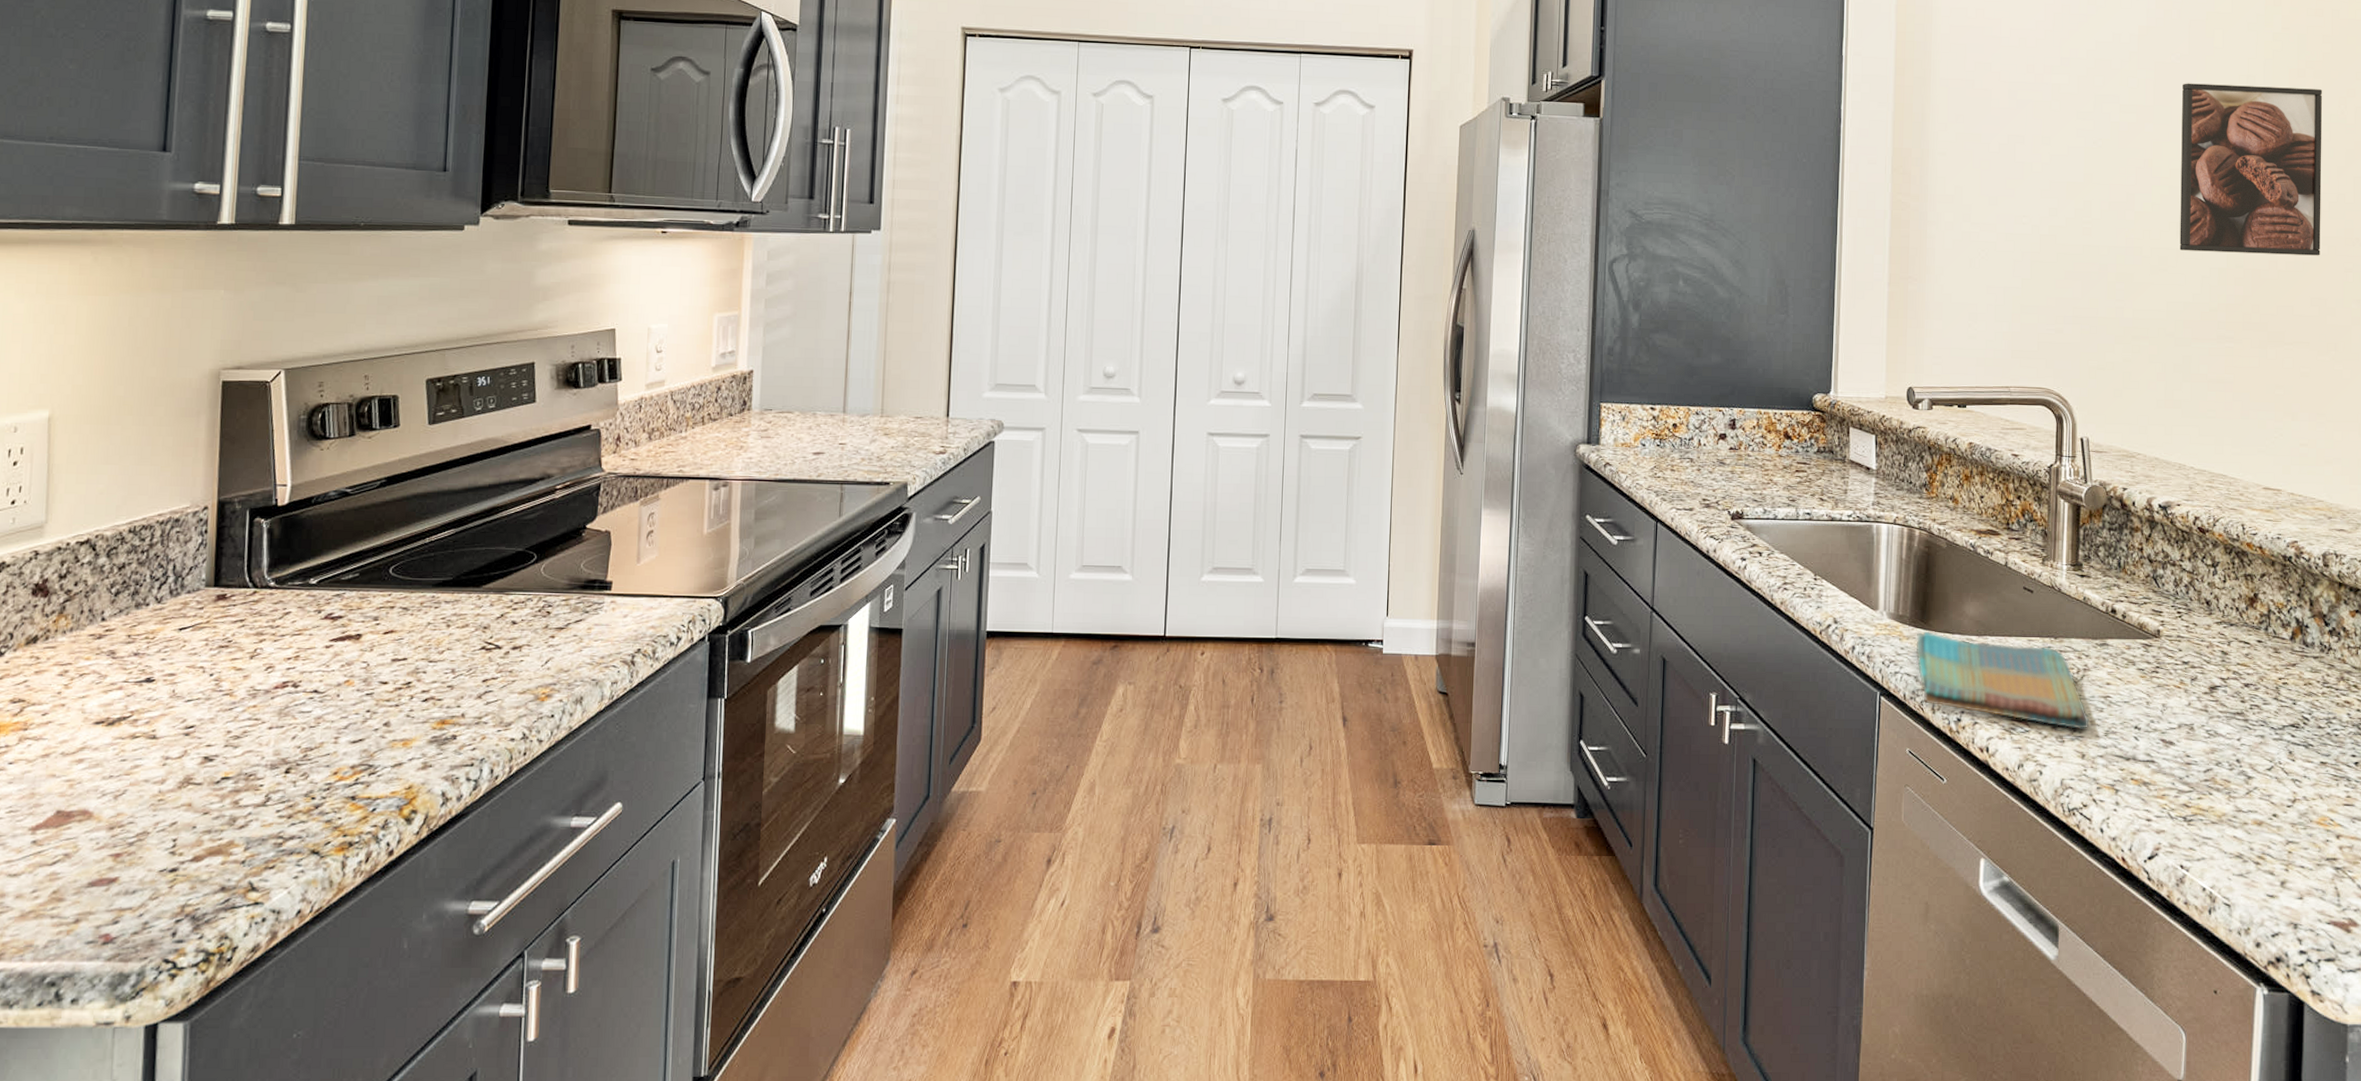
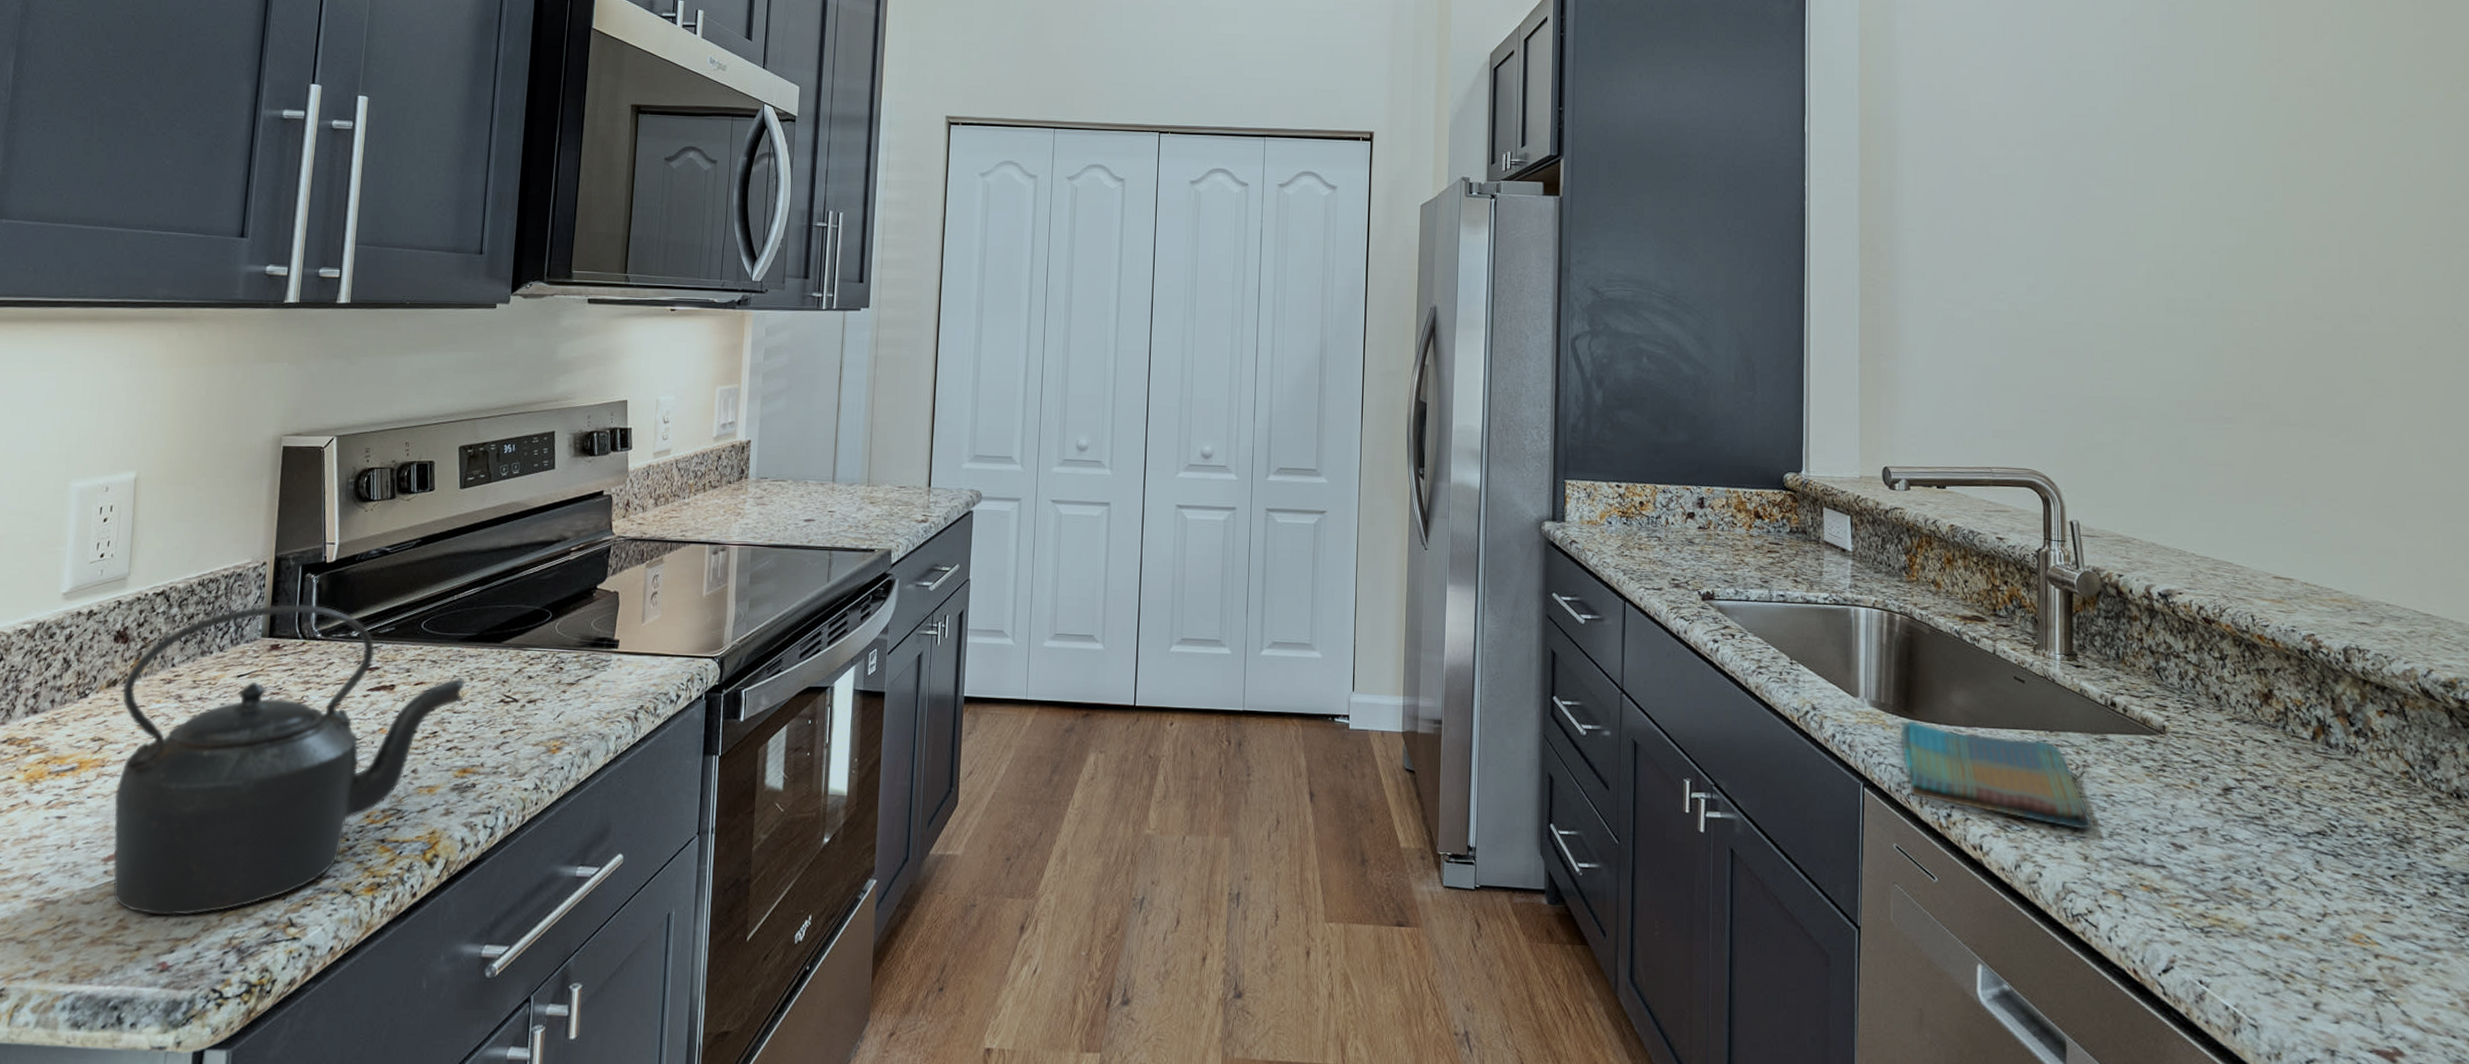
kettle: none [40,550,441,885] -> present [112,604,465,916]
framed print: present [2179,83,2322,256] -> none [2165,156,2325,333]

